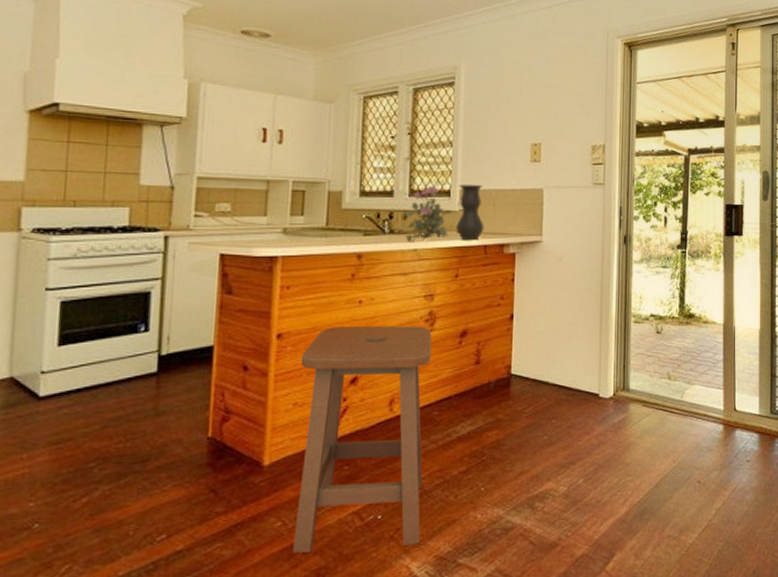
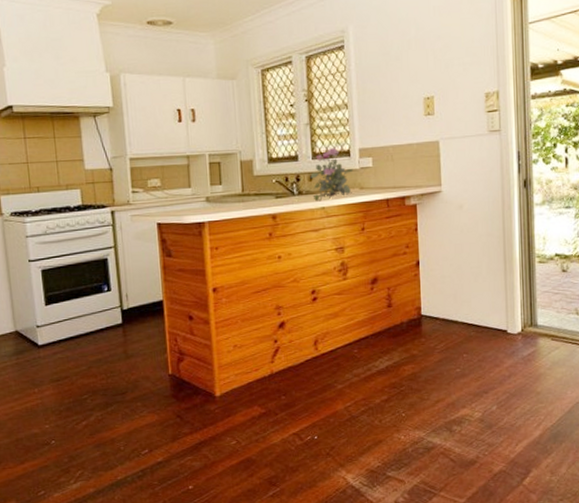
stool: present [293,326,432,554] -> none [235,275,353,466]
vase: present [456,184,485,241] -> none [357,142,385,196]

